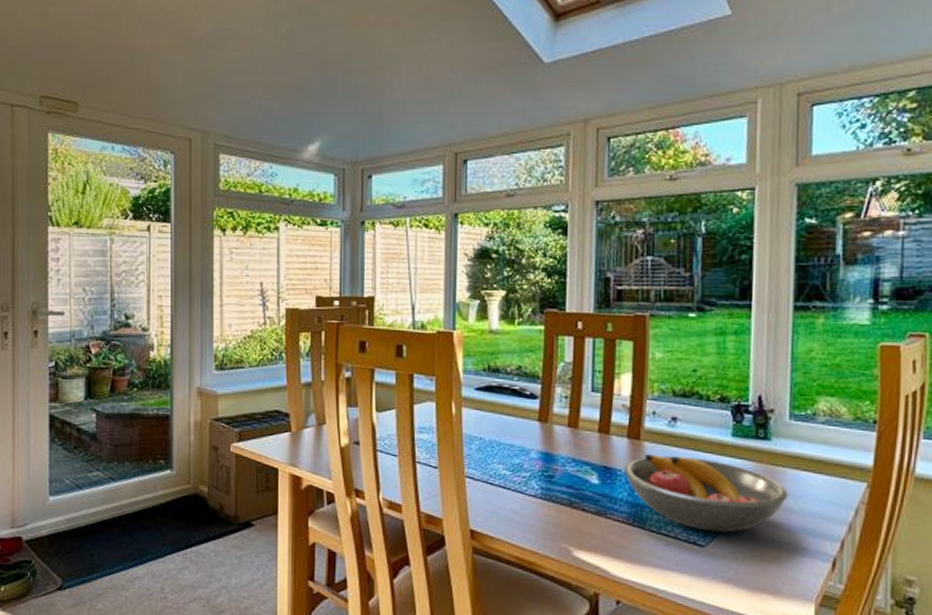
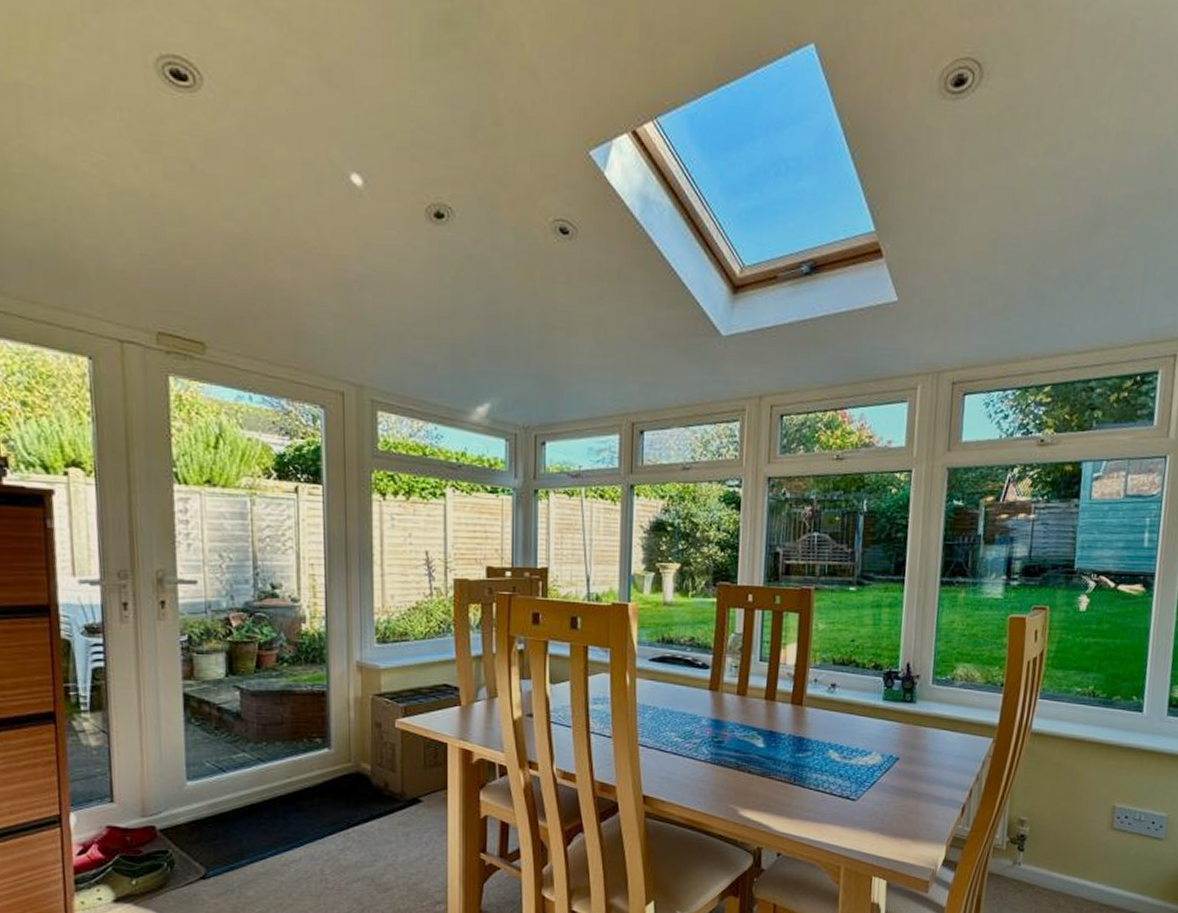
fruit bowl: present [623,453,788,533] -> none [787,718,929,787]

